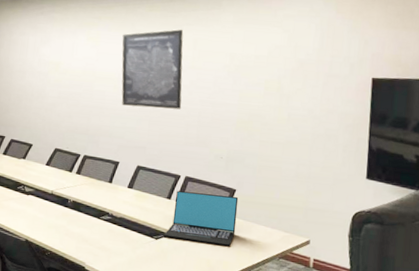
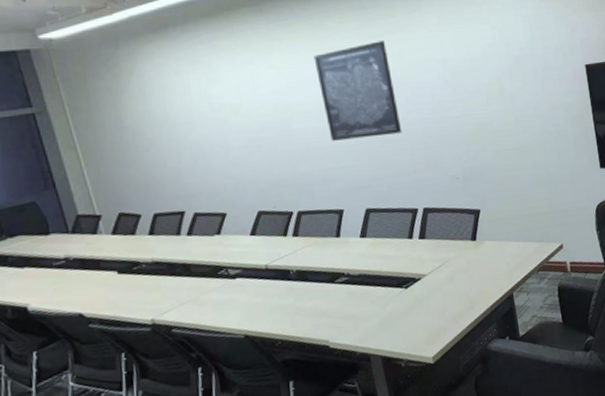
laptop: present [163,191,239,247] -> none [413,217,489,284]

